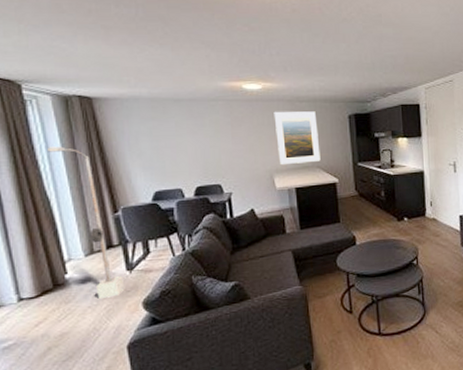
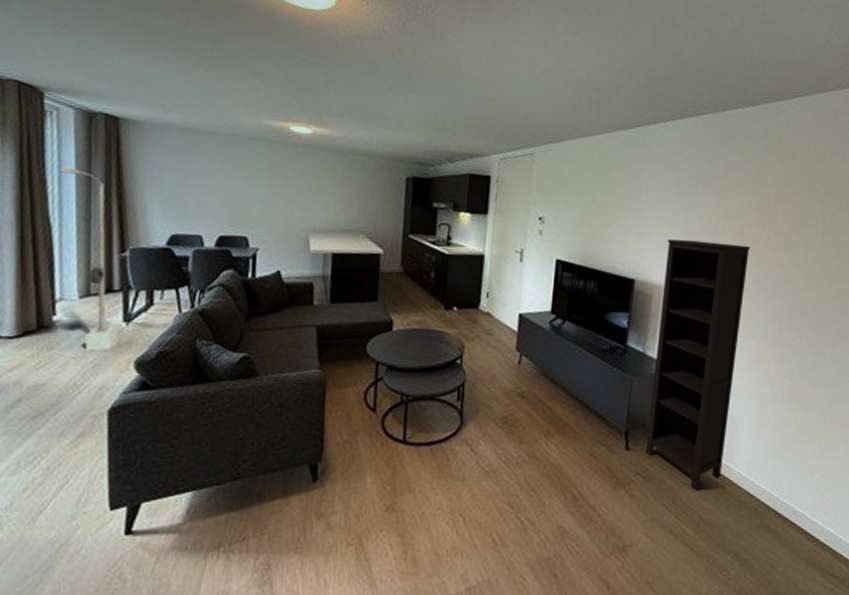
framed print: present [274,111,321,164] -> none [318,161,369,227]

